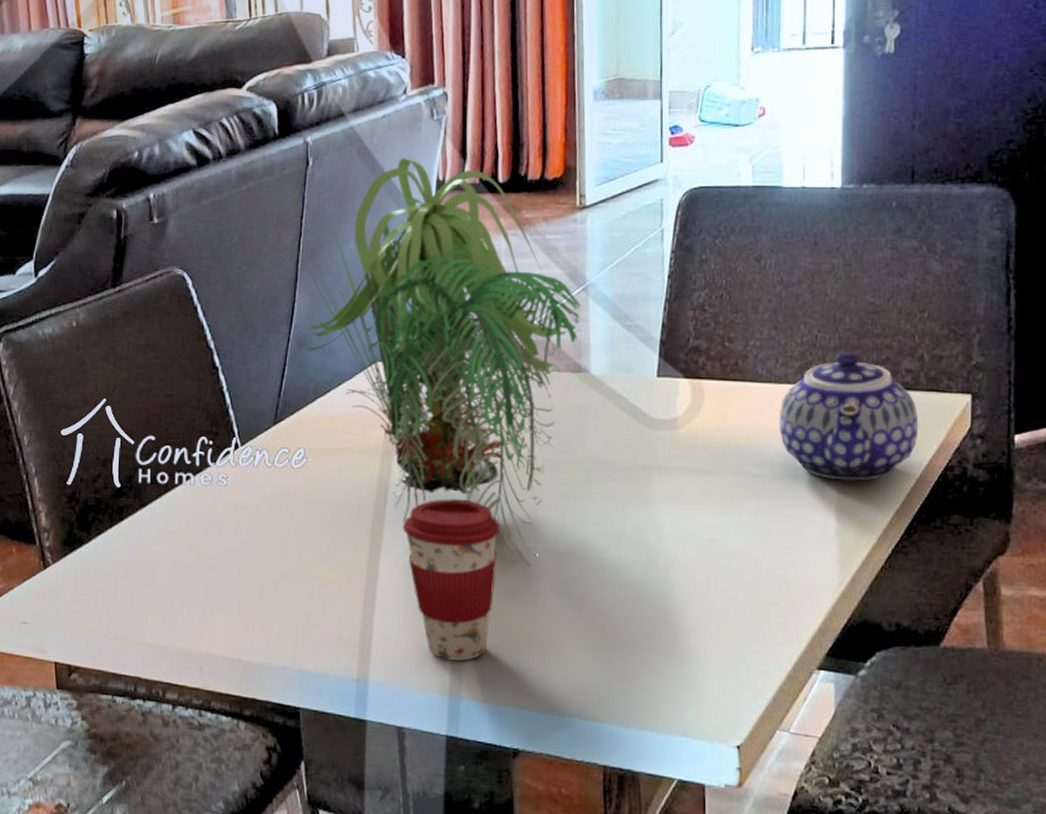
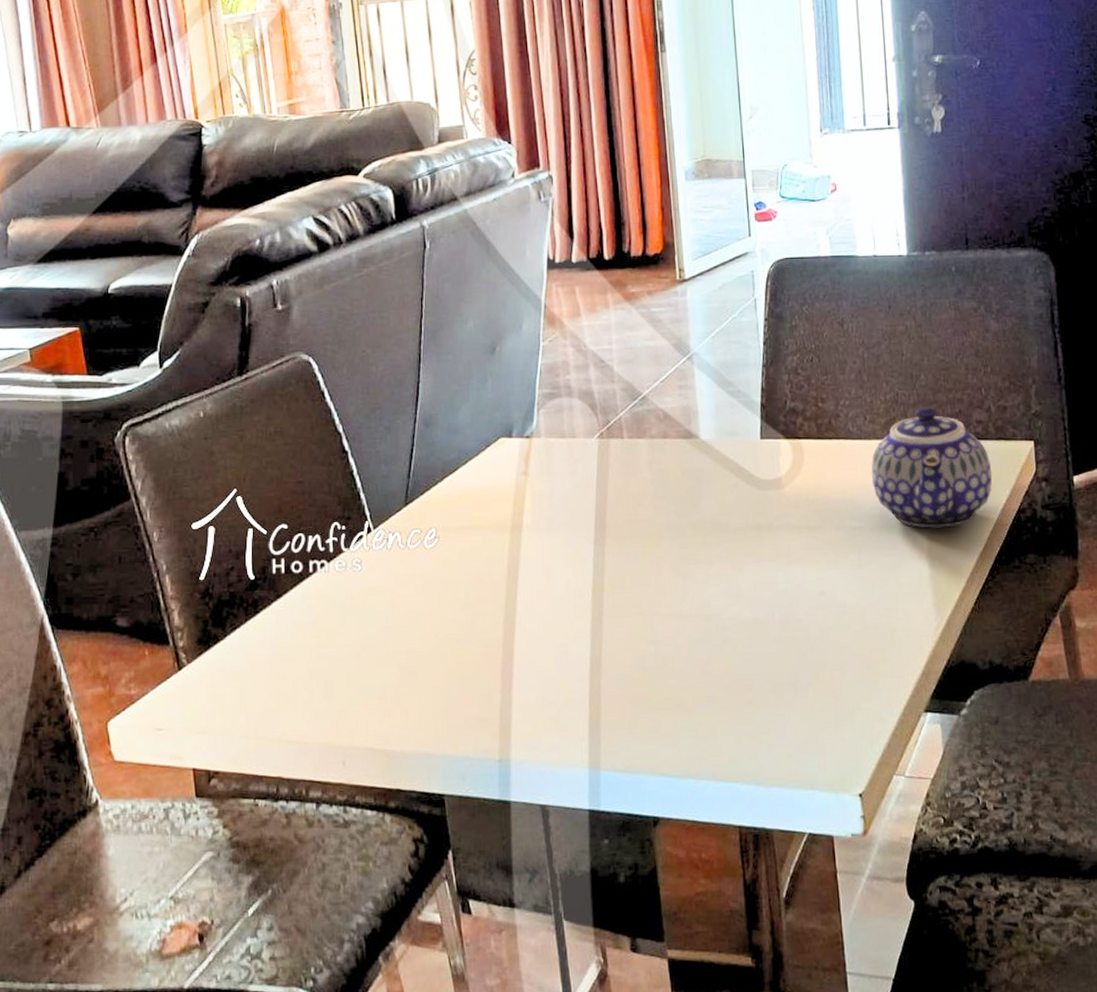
plant: present [296,158,581,566] -> none [418,239,687,631]
coffee cup: present [402,498,501,661] -> none [534,568,627,733]

